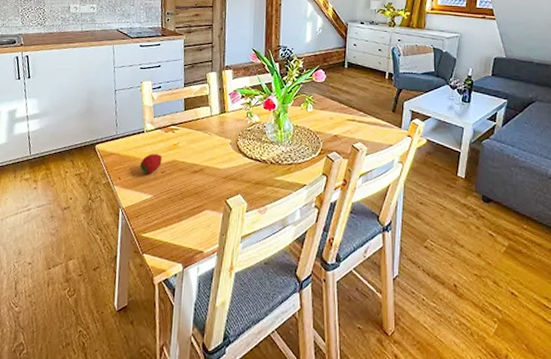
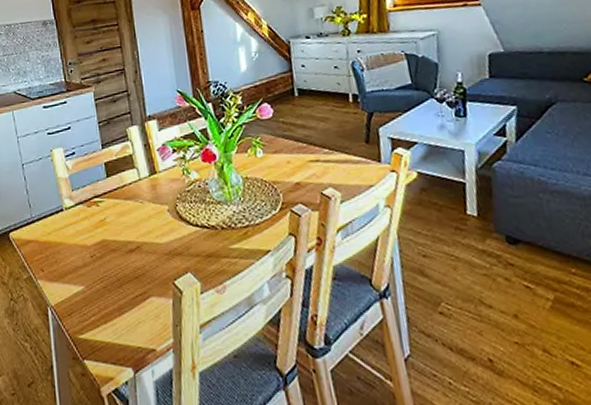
fruit: present [139,154,162,175] -> none [63,235,89,262]

